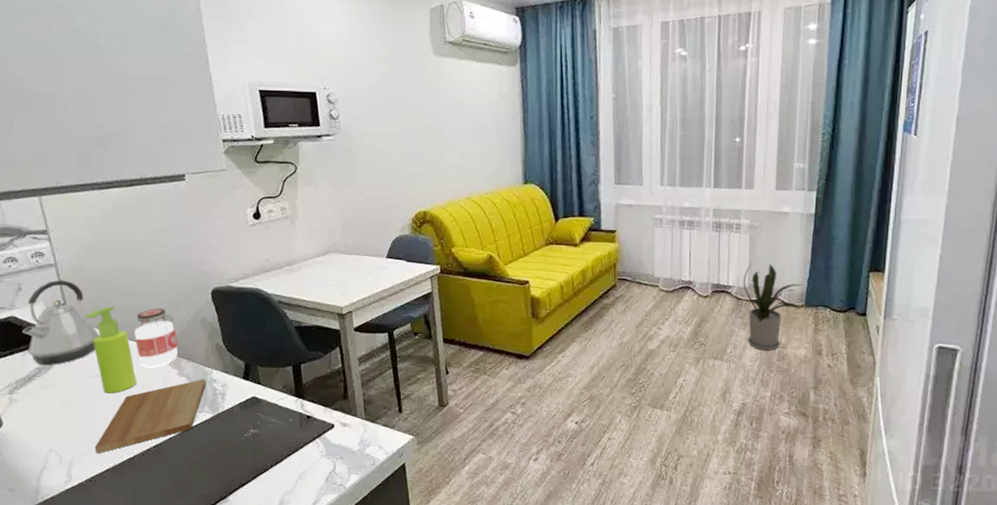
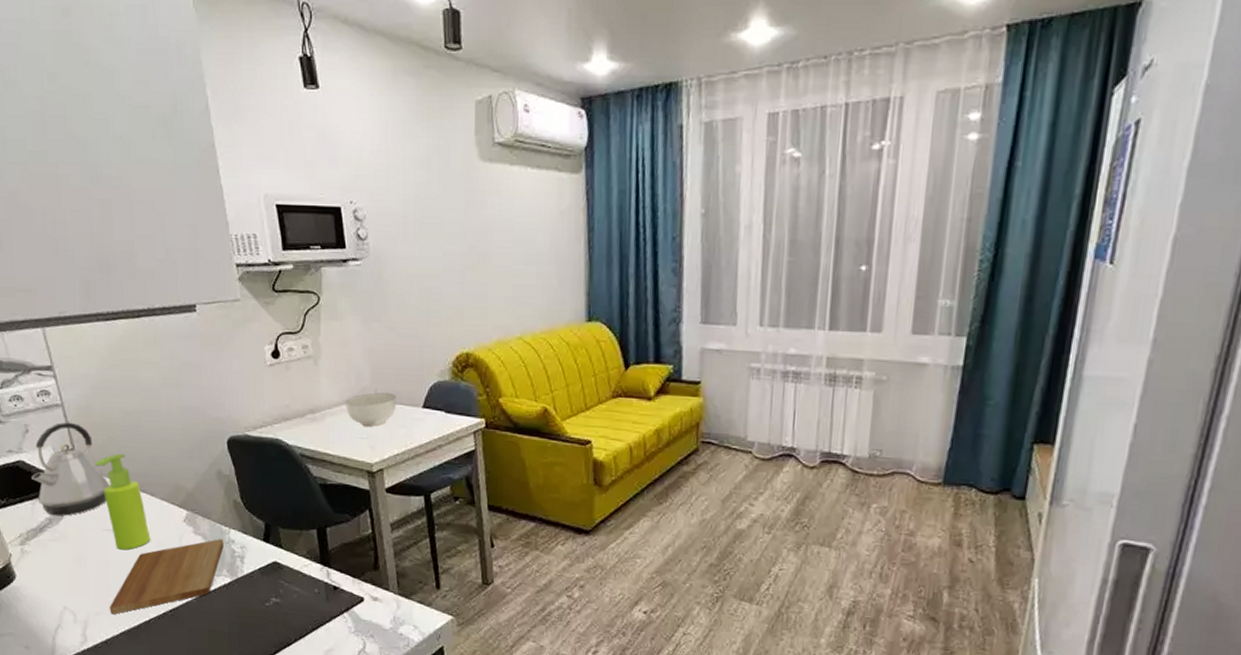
jar: present [134,308,179,367] -> none [146,457,193,523]
bowl: none [318,246,364,276] -> present [344,392,397,427]
house plant: present [742,263,804,351] -> none [861,427,943,539]

